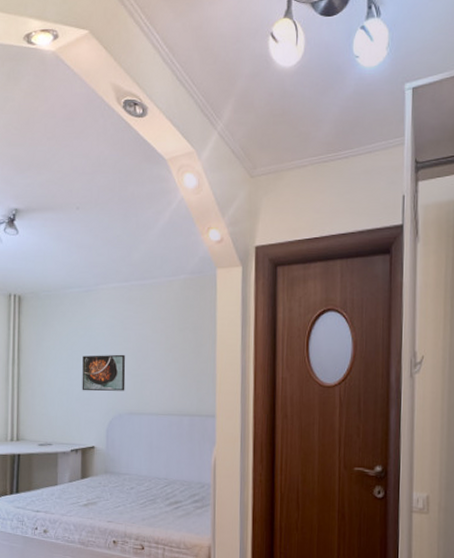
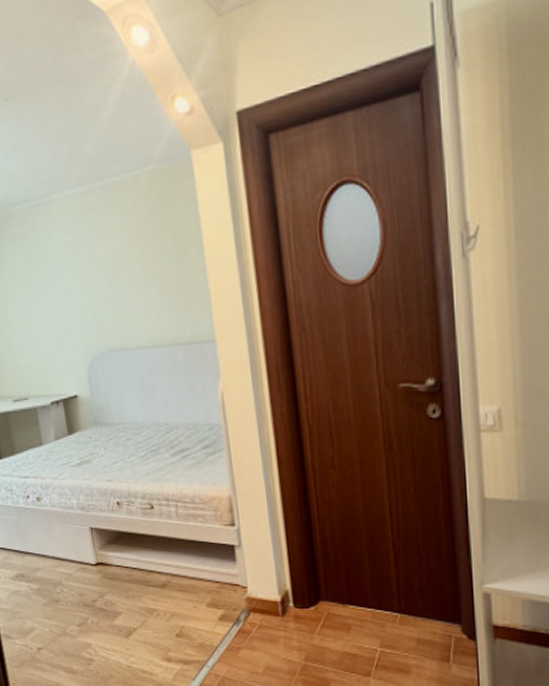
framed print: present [82,354,126,391] -> none [45,278,102,331]

